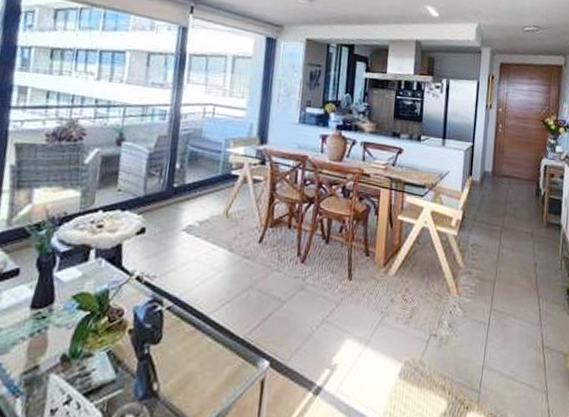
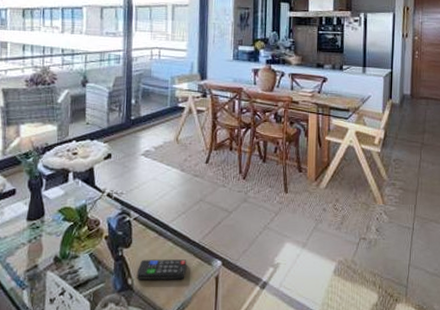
remote control: none [164,359,228,384] -> present [136,259,187,280]

